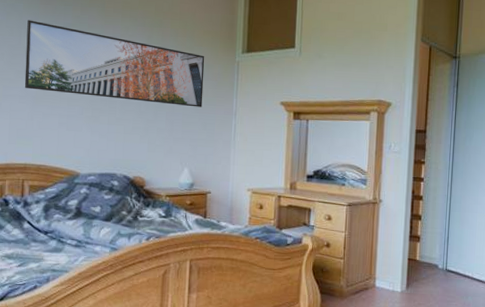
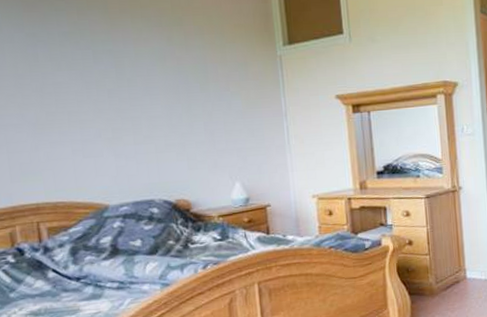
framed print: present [24,20,205,107] -> none [10,32,246,115]

